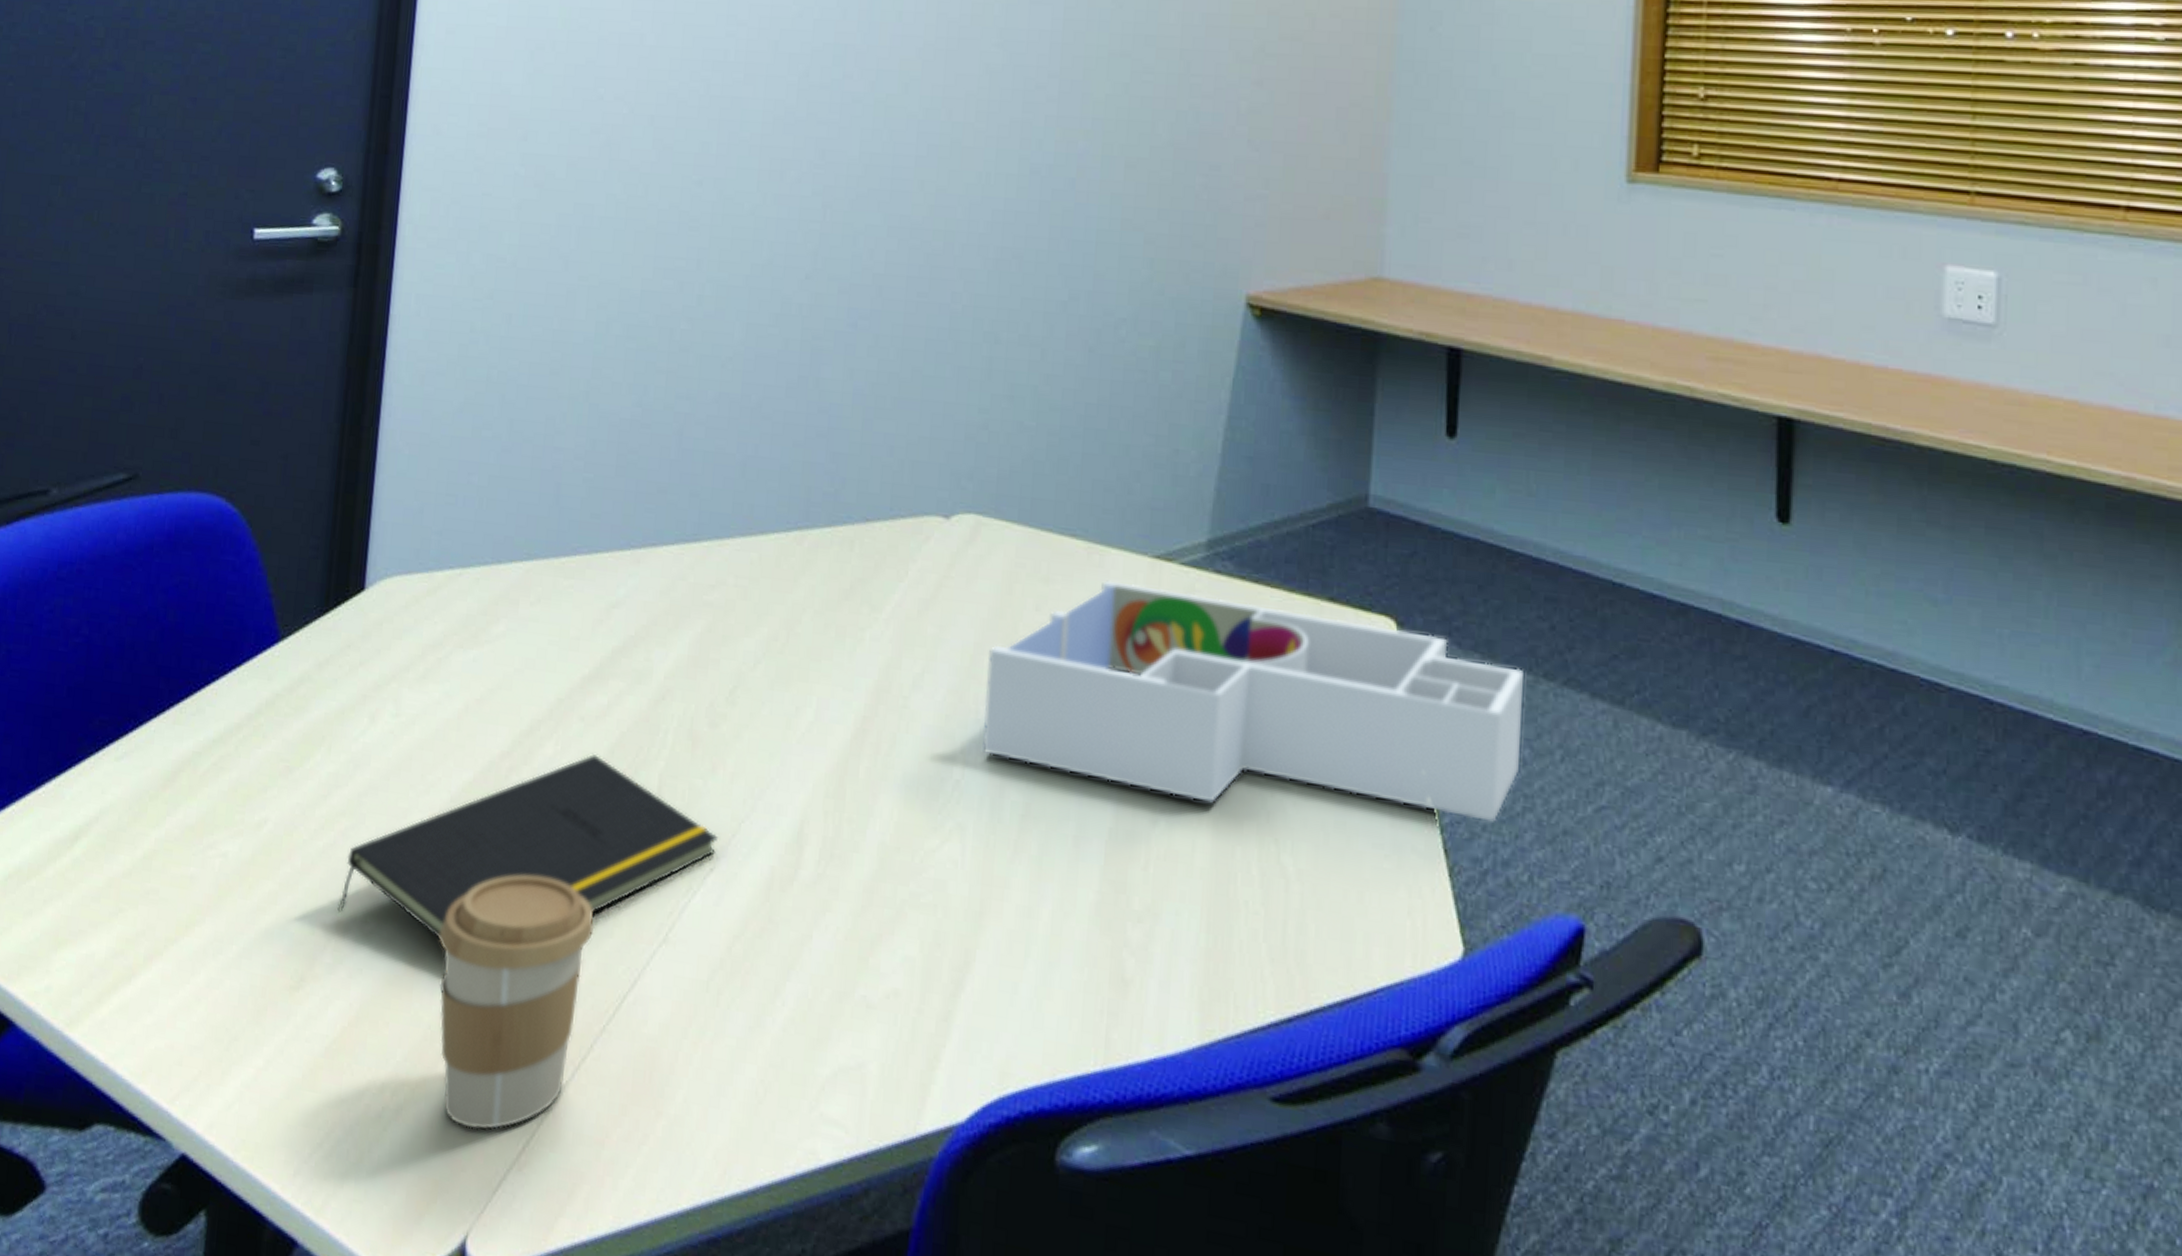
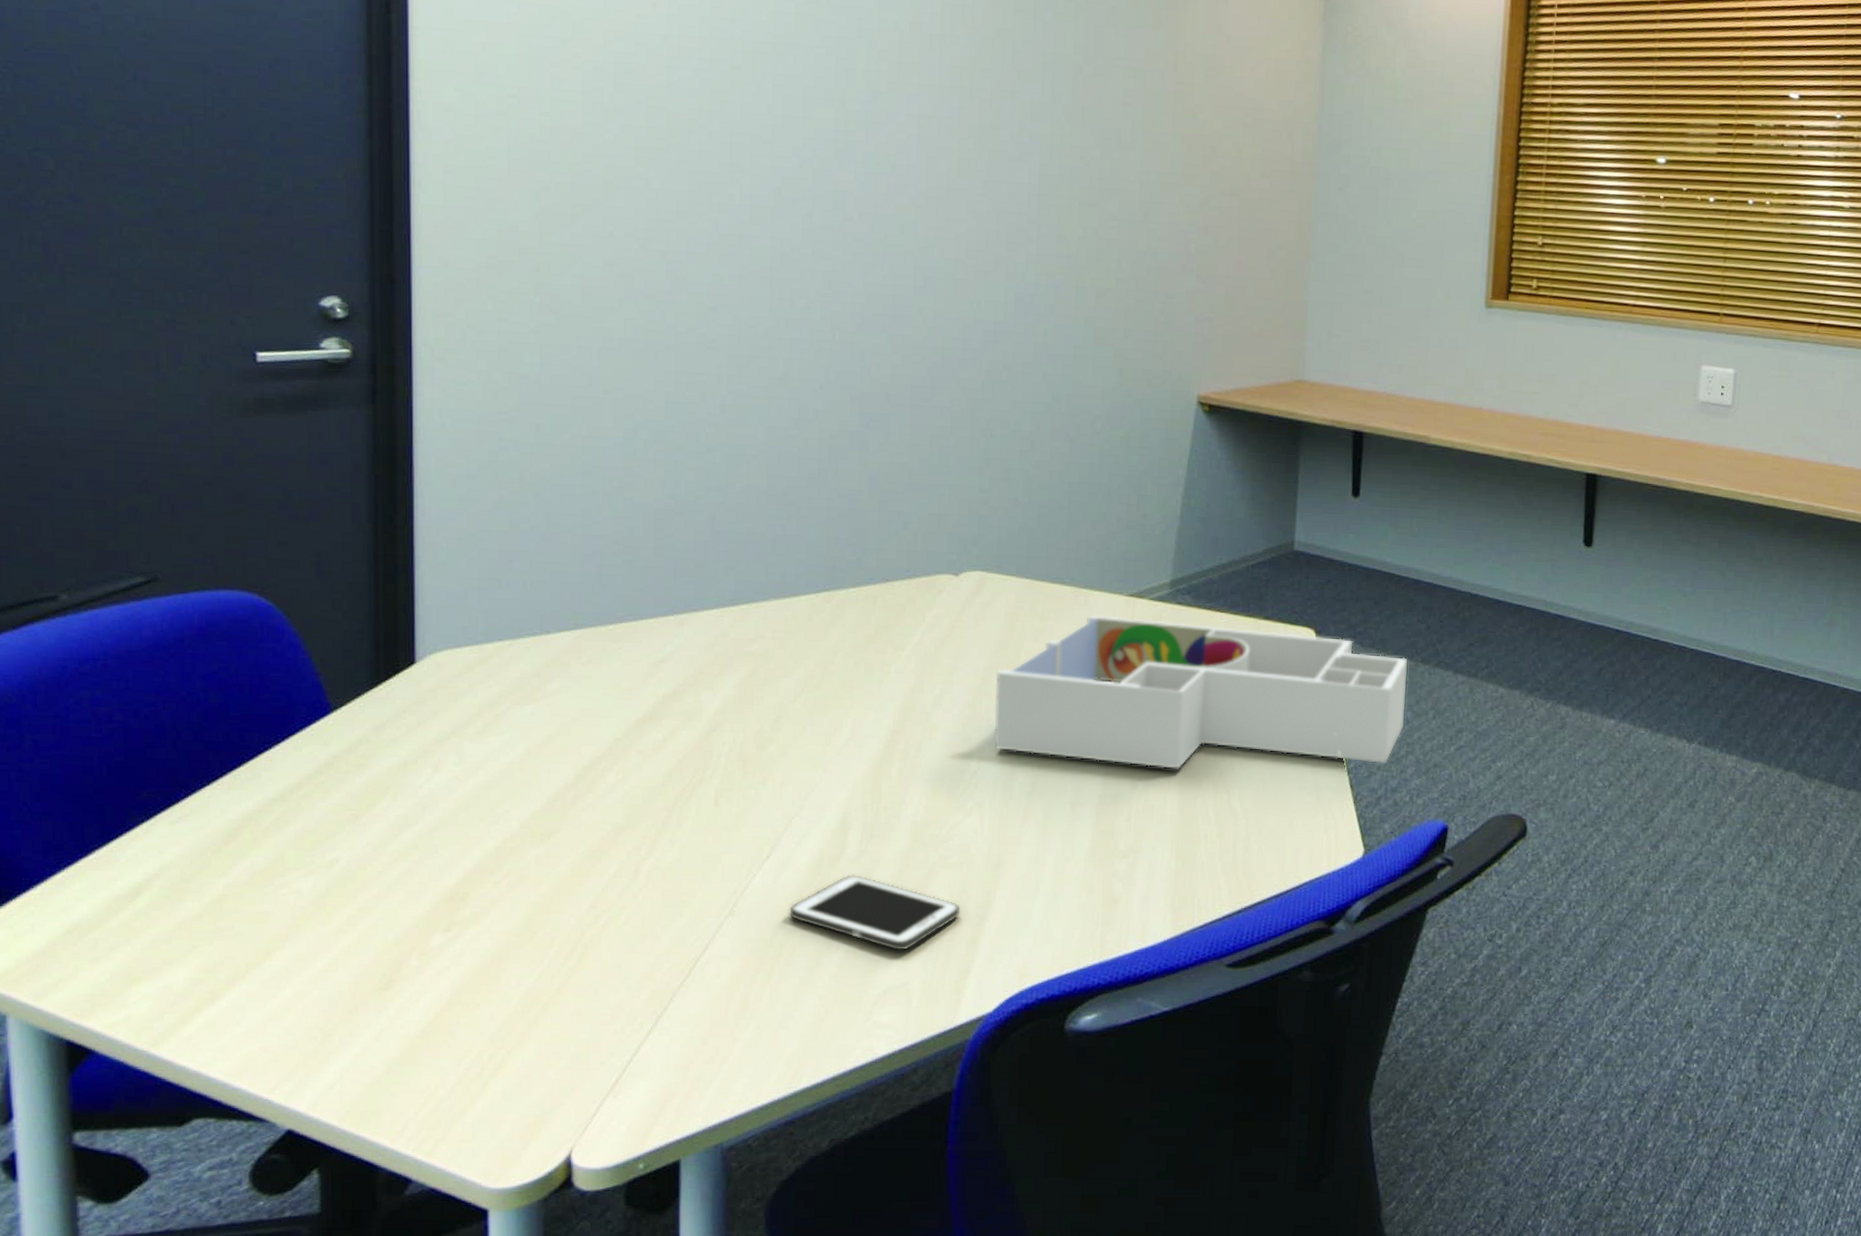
notepad: present [337,753,718,939] -> none [419,778,772,935]
coffee cup: present [438,874,595,1130] -> none [521,877,666,1073]
cell phone: none [730,905,932,1019] -> present [789,875,960,951]

